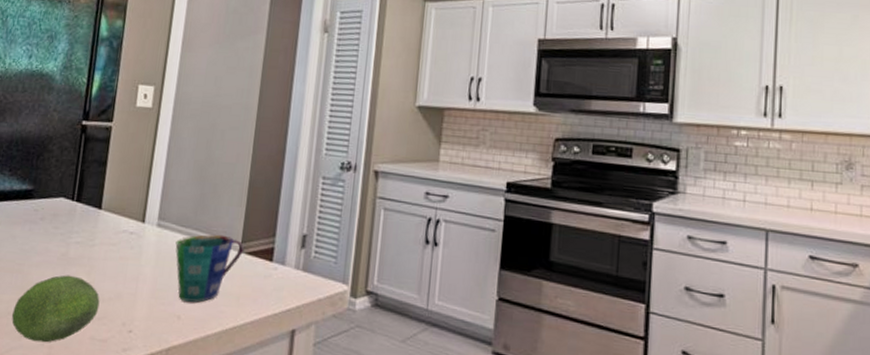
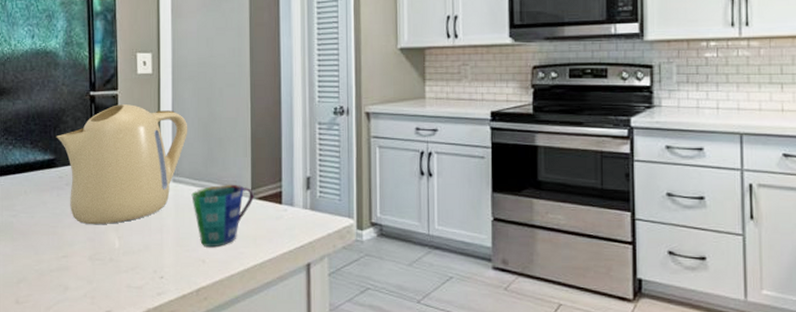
fruit: present [11,275,100,343] -> none [53,232,131,294]
kettle: none [38,137,183,267] -> present [56,104,188,225]

